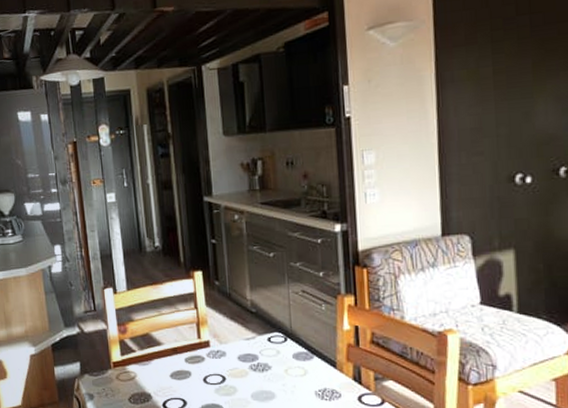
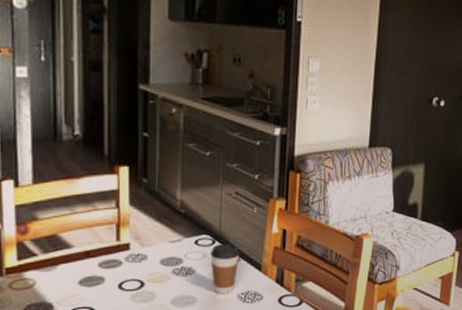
coffee cup: none [284,341,313,391] -> present [210,244,240,294]

